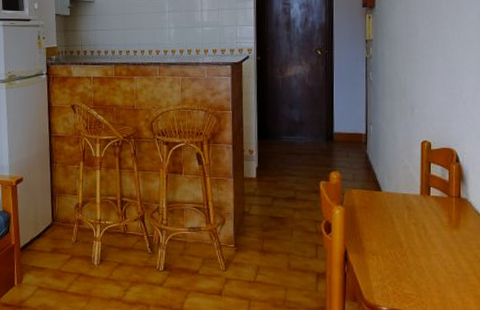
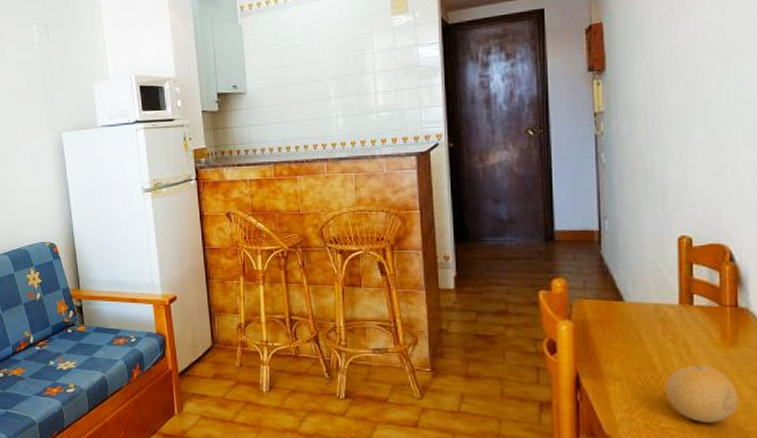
fruit: none [409,243,459,289] -> present [665,364,739,423]

